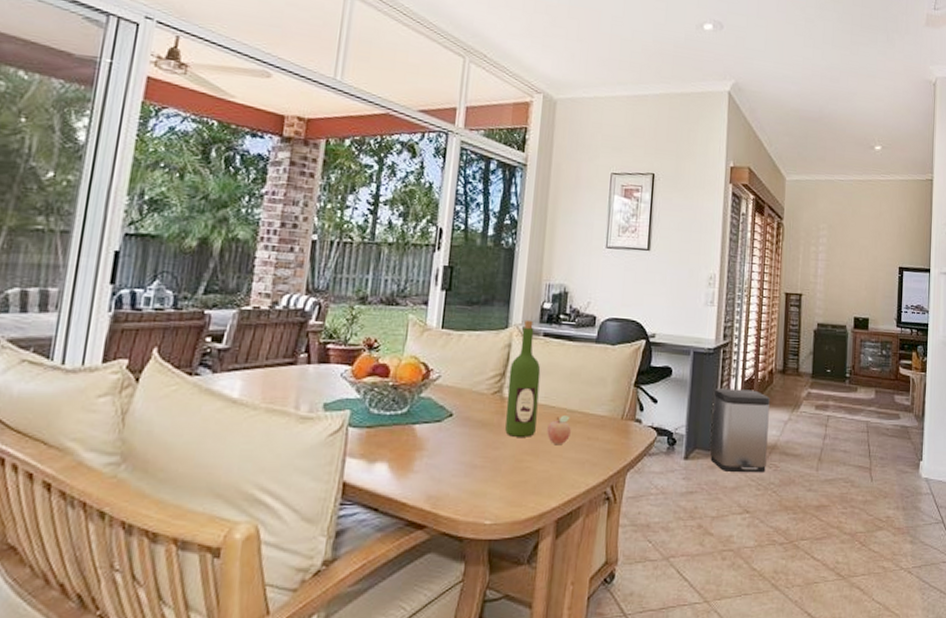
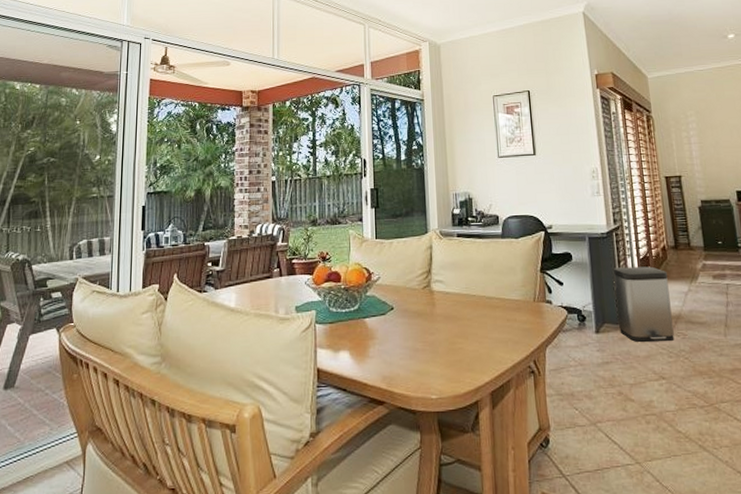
wine bottle: present [505,319,541,437] -> none [433,224,462,323]
fruit: present [547,415,571,446] -> none [472,302,492,328]

